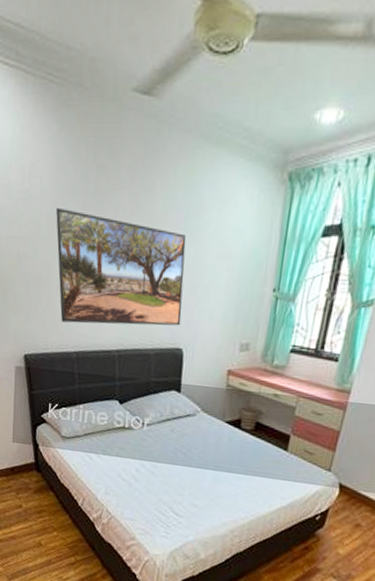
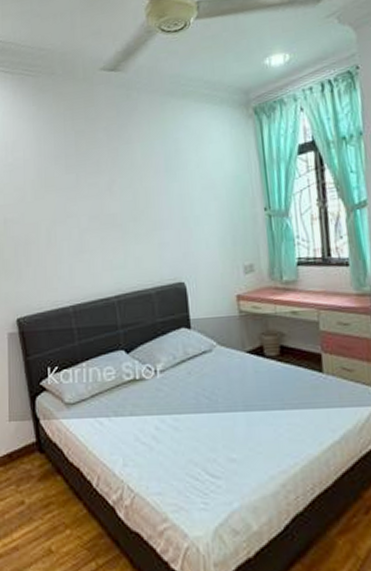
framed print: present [56,207,187,326] -> none [40,172,178,278]

